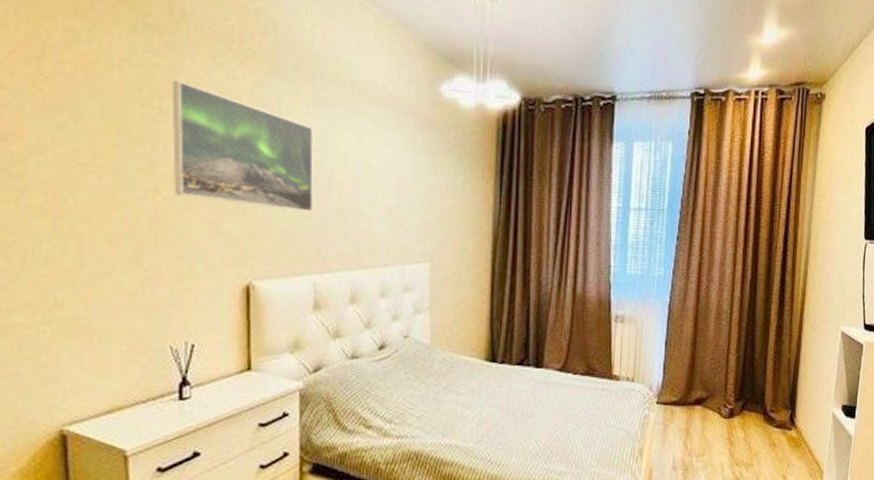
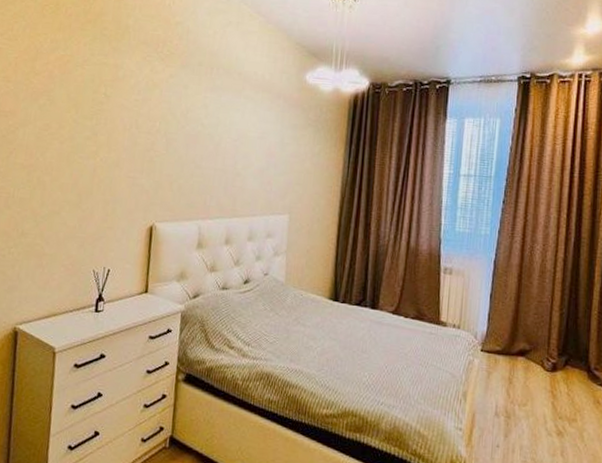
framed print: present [172,80,314,213] -> none [108,74,209,172]

